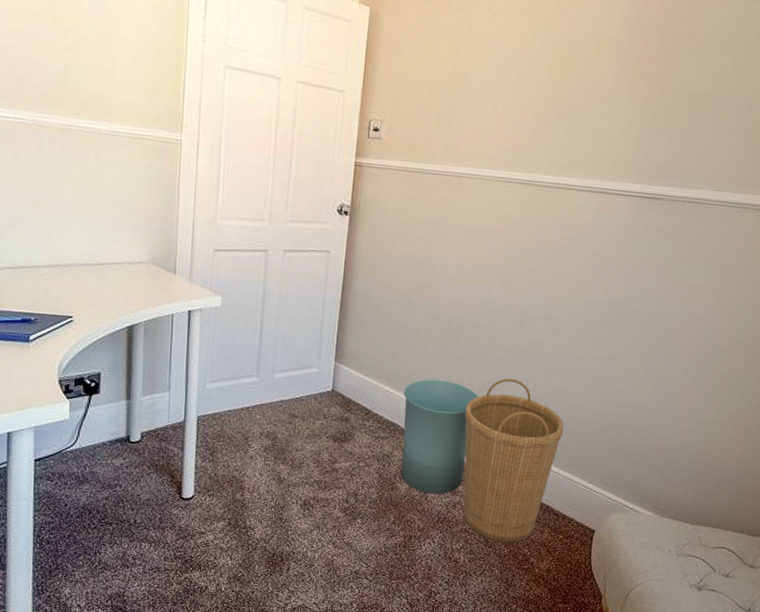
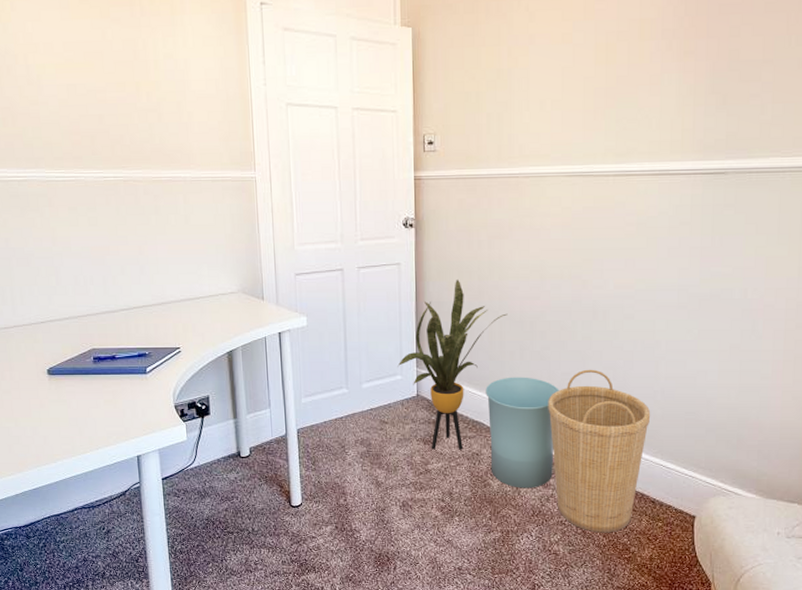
house plant: none [315,274,436,451] -> present [397,280,508,450]

